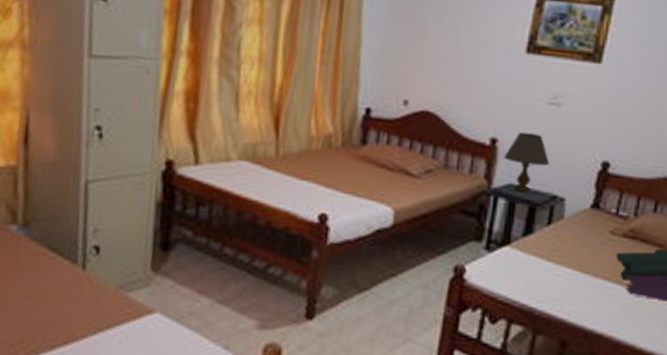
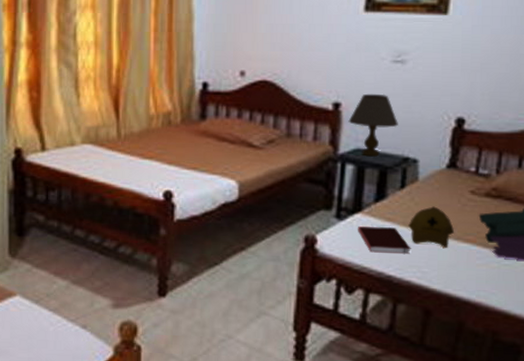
book: none [504,258,553,289] -> present [357,226,411,255]
baseball cap: none [552,243,594,283] -> present [408,206,455,248]

